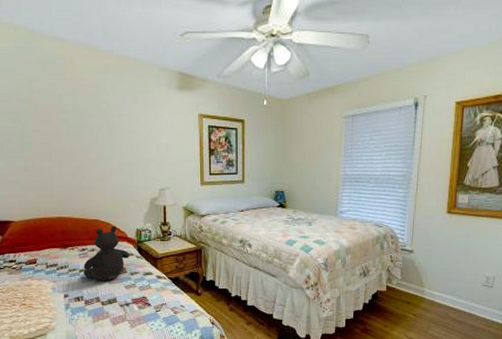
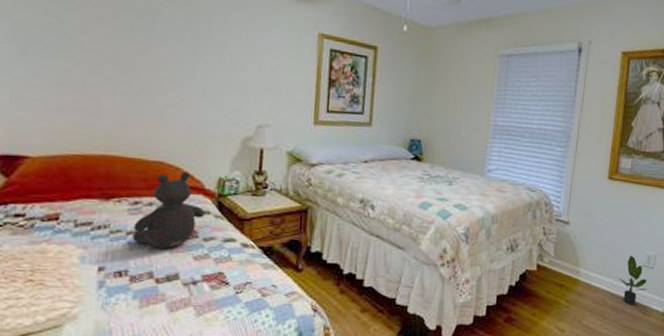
potted plant: none [460,276,487,318] -> present [619,255,648,305]

